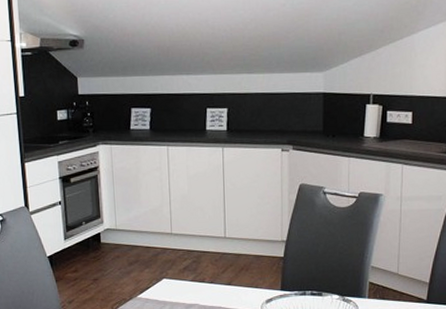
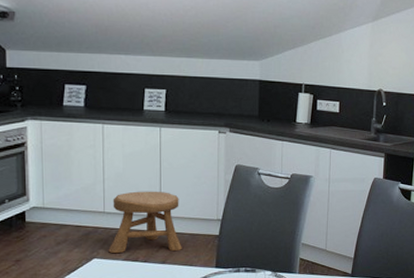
stool: none [176,212,247,275] -> present [108,191,182,254]

